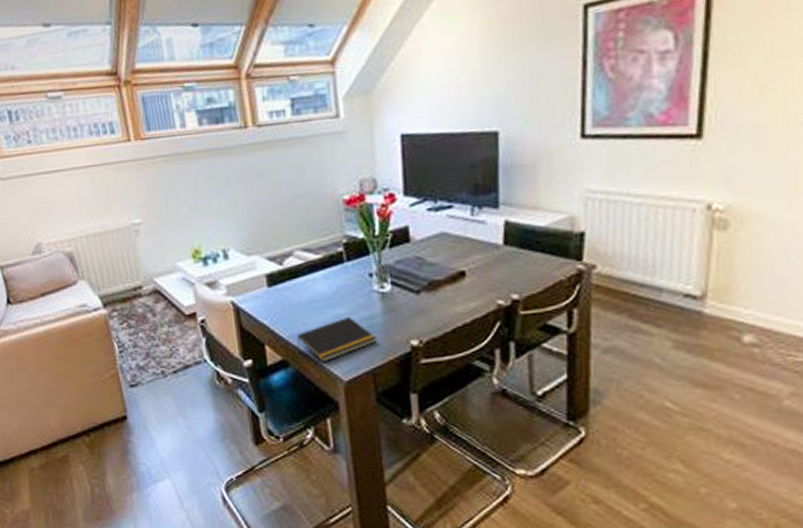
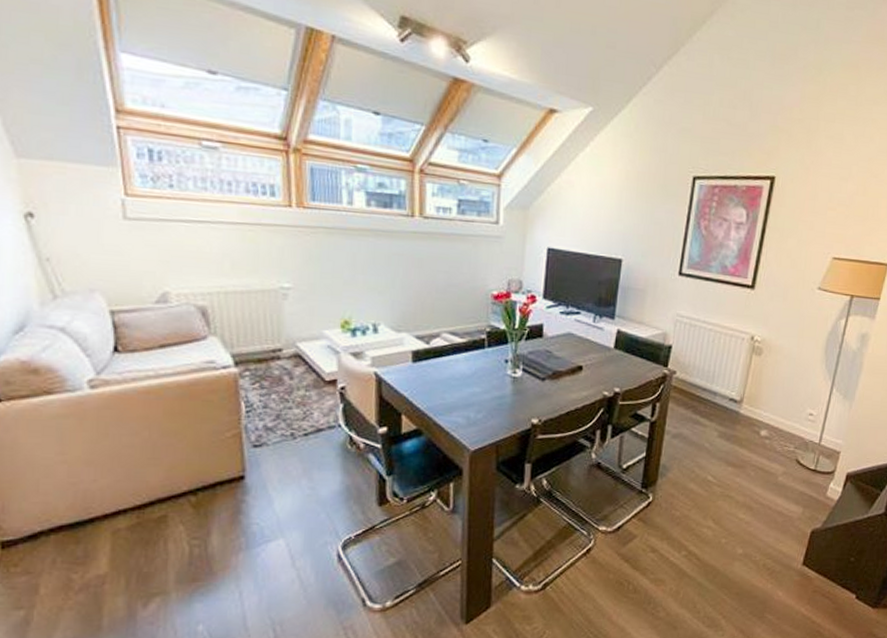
notepad: present [297,316,377,362] -> none [433,394,504,433]

